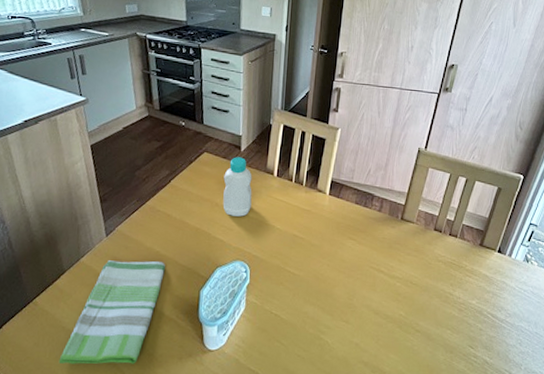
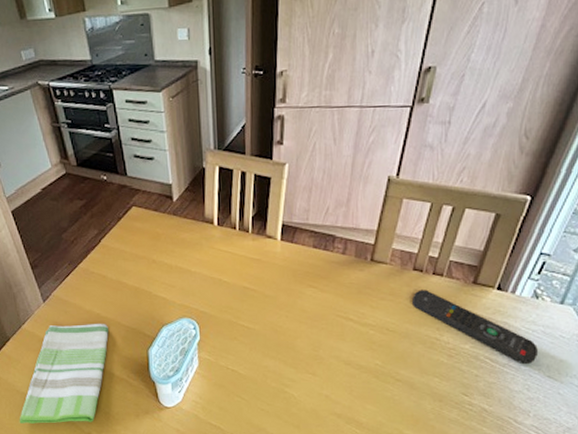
bottle: present [223,157,252,217] -> none [157,208,192,272]
remote control: none [432,248,528,321] -> present [413,290,538,365]

